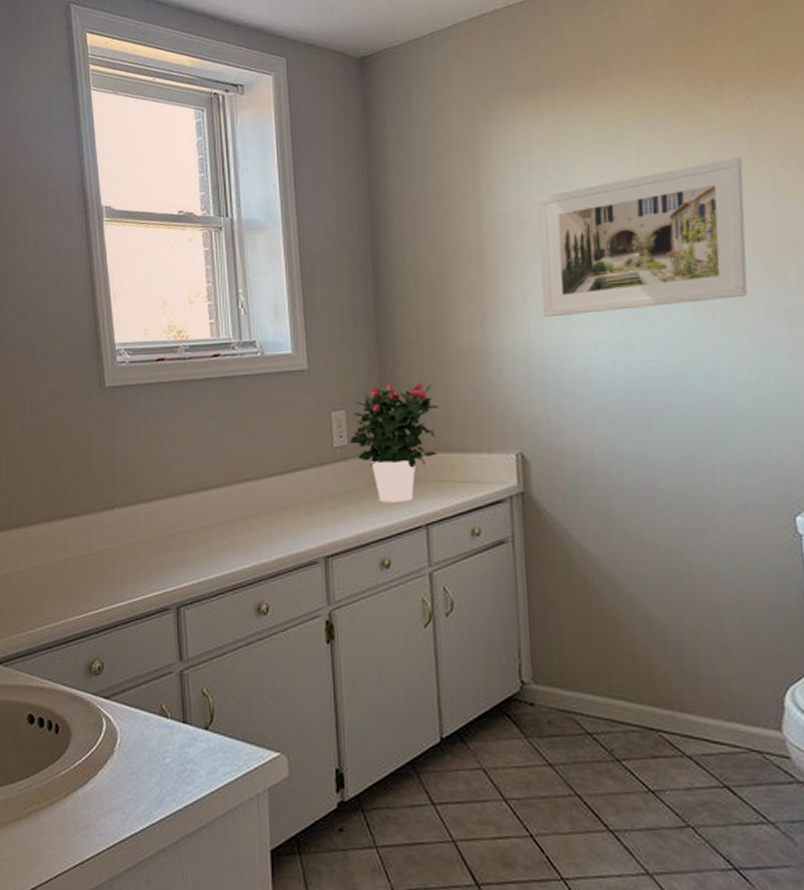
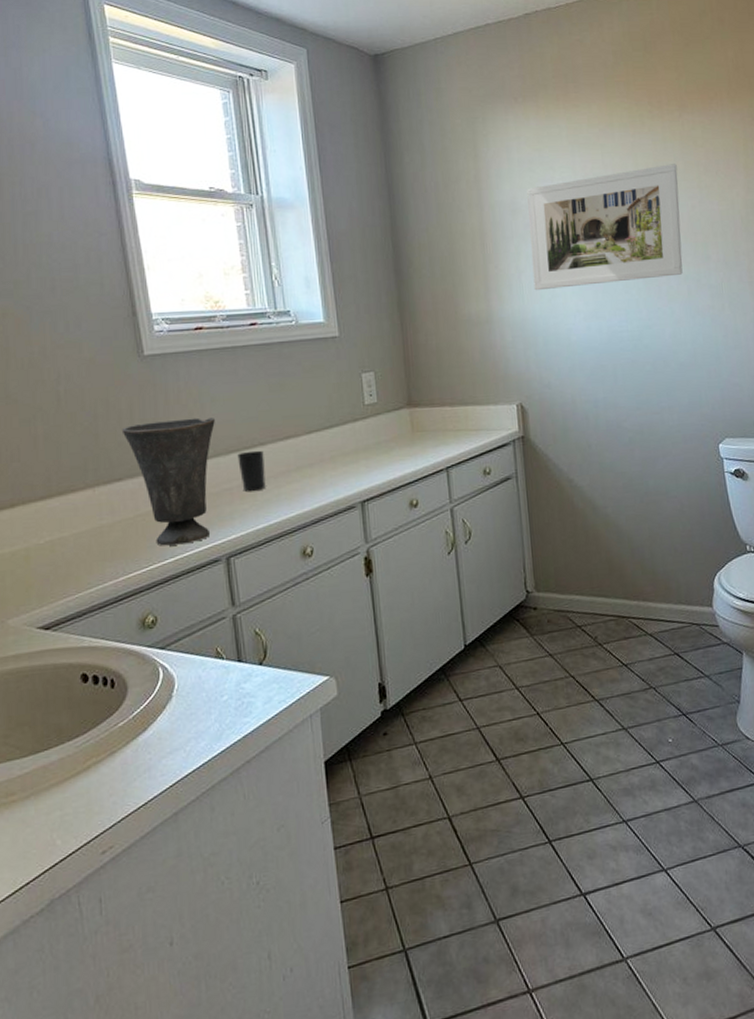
vase: none [79,454,172,589] -> present [121,417,215,546]
cup: none [193,492,221,538] -> present [237,450,266,492]
potted flower: present [349,382,439,503] -> none [378,345,454,451]

